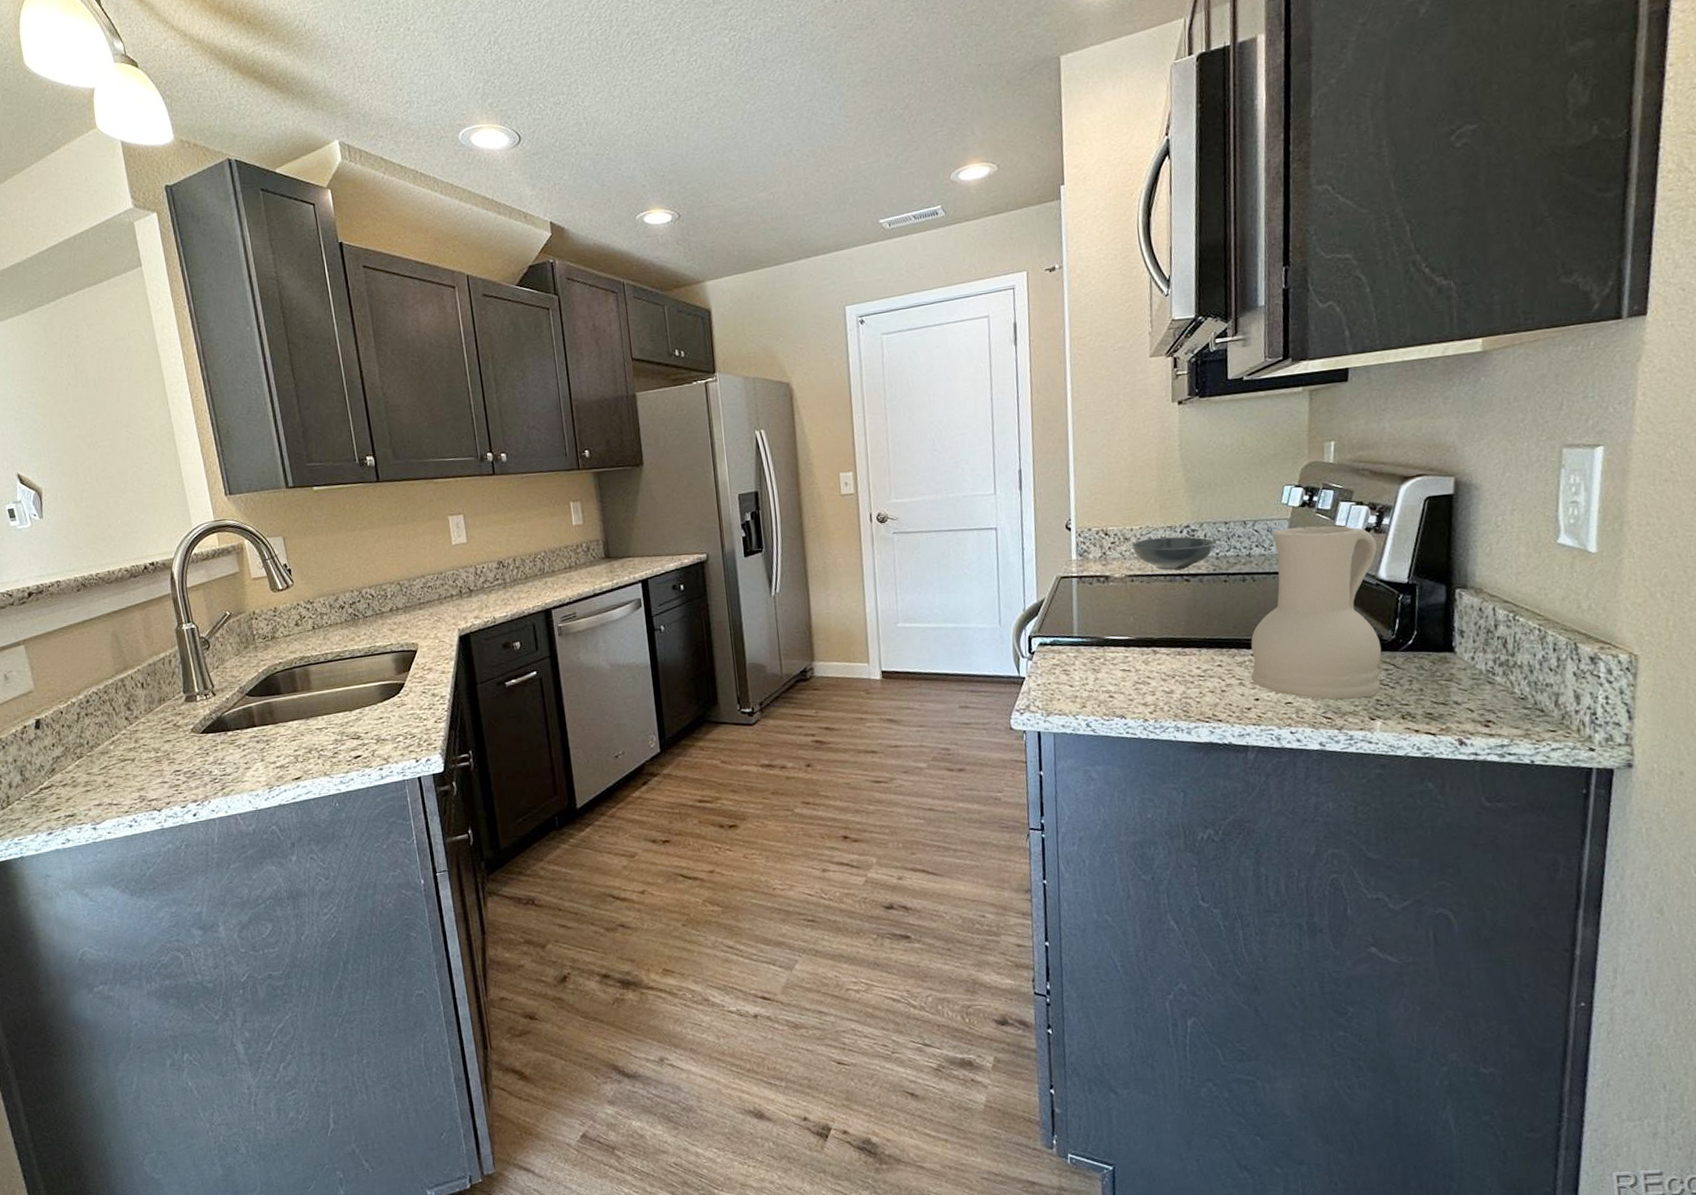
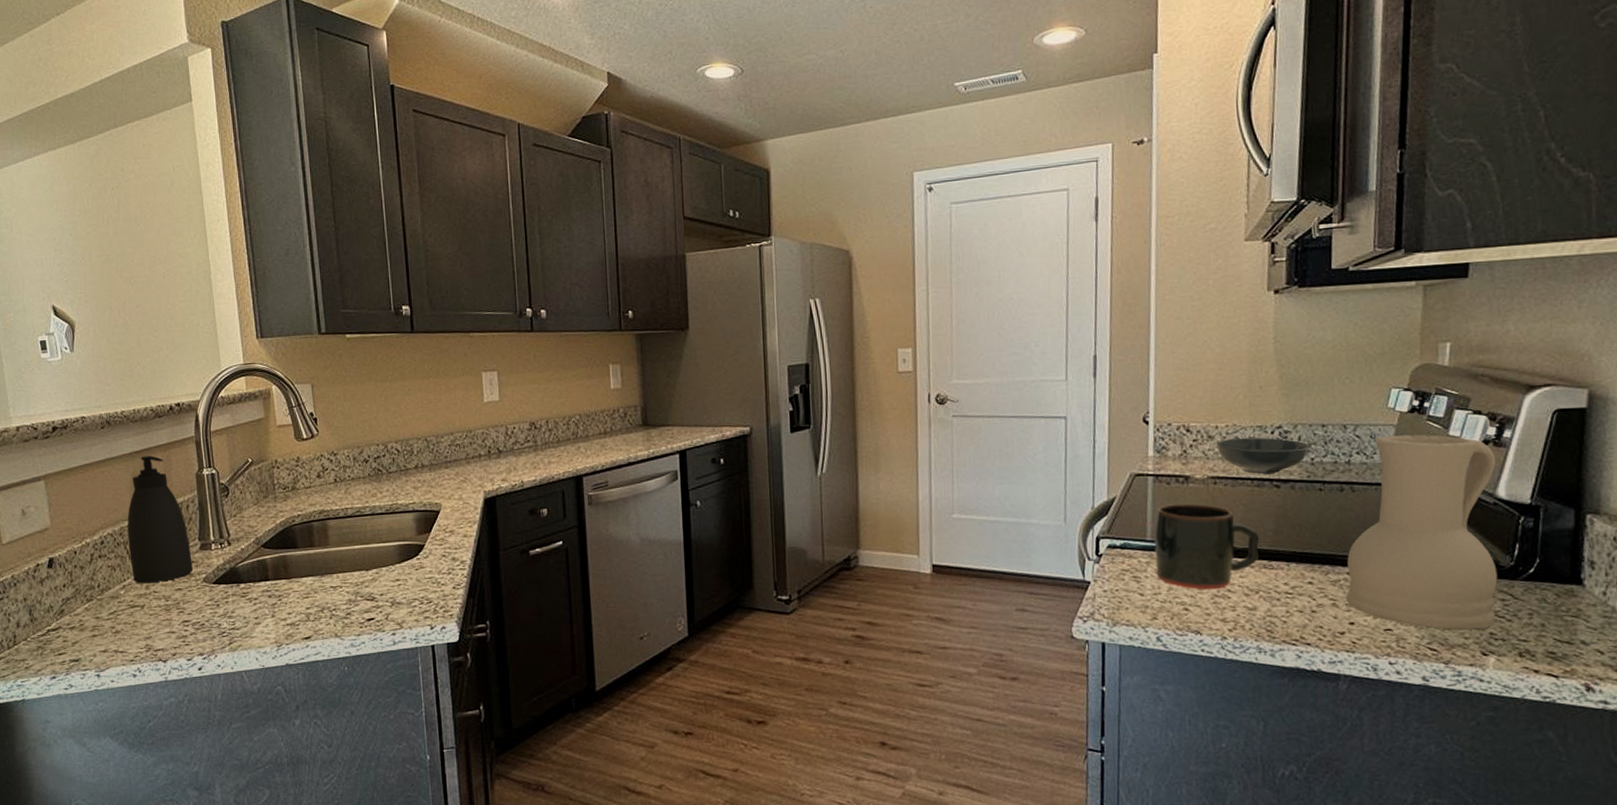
soap dispenser: none [111,614,180,738] -> present [127,455,193,584]
mug: none [1080,600,1174,678] -> present [1154,503,1259,589]

